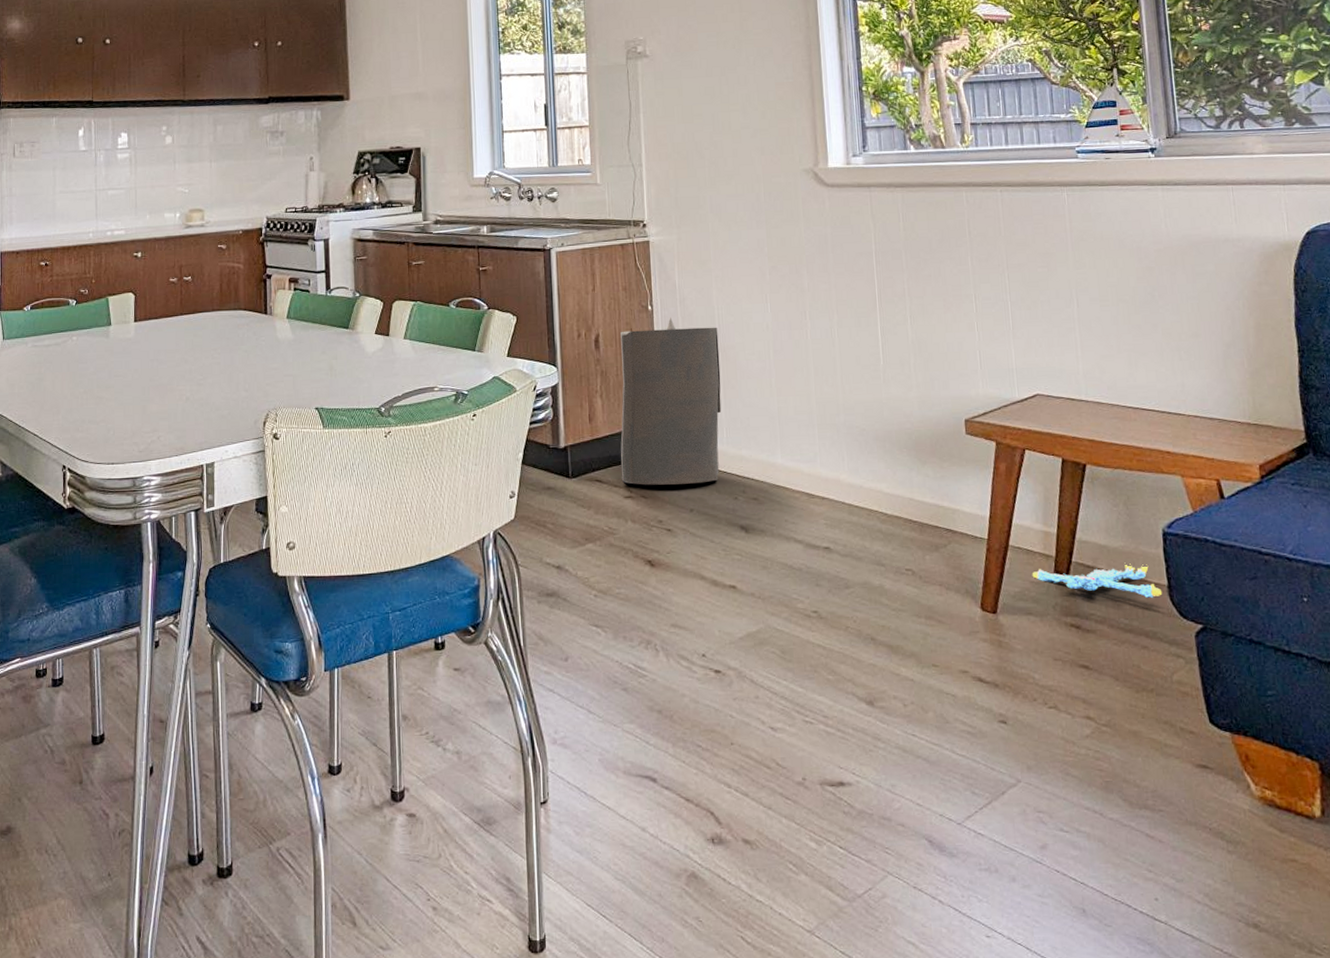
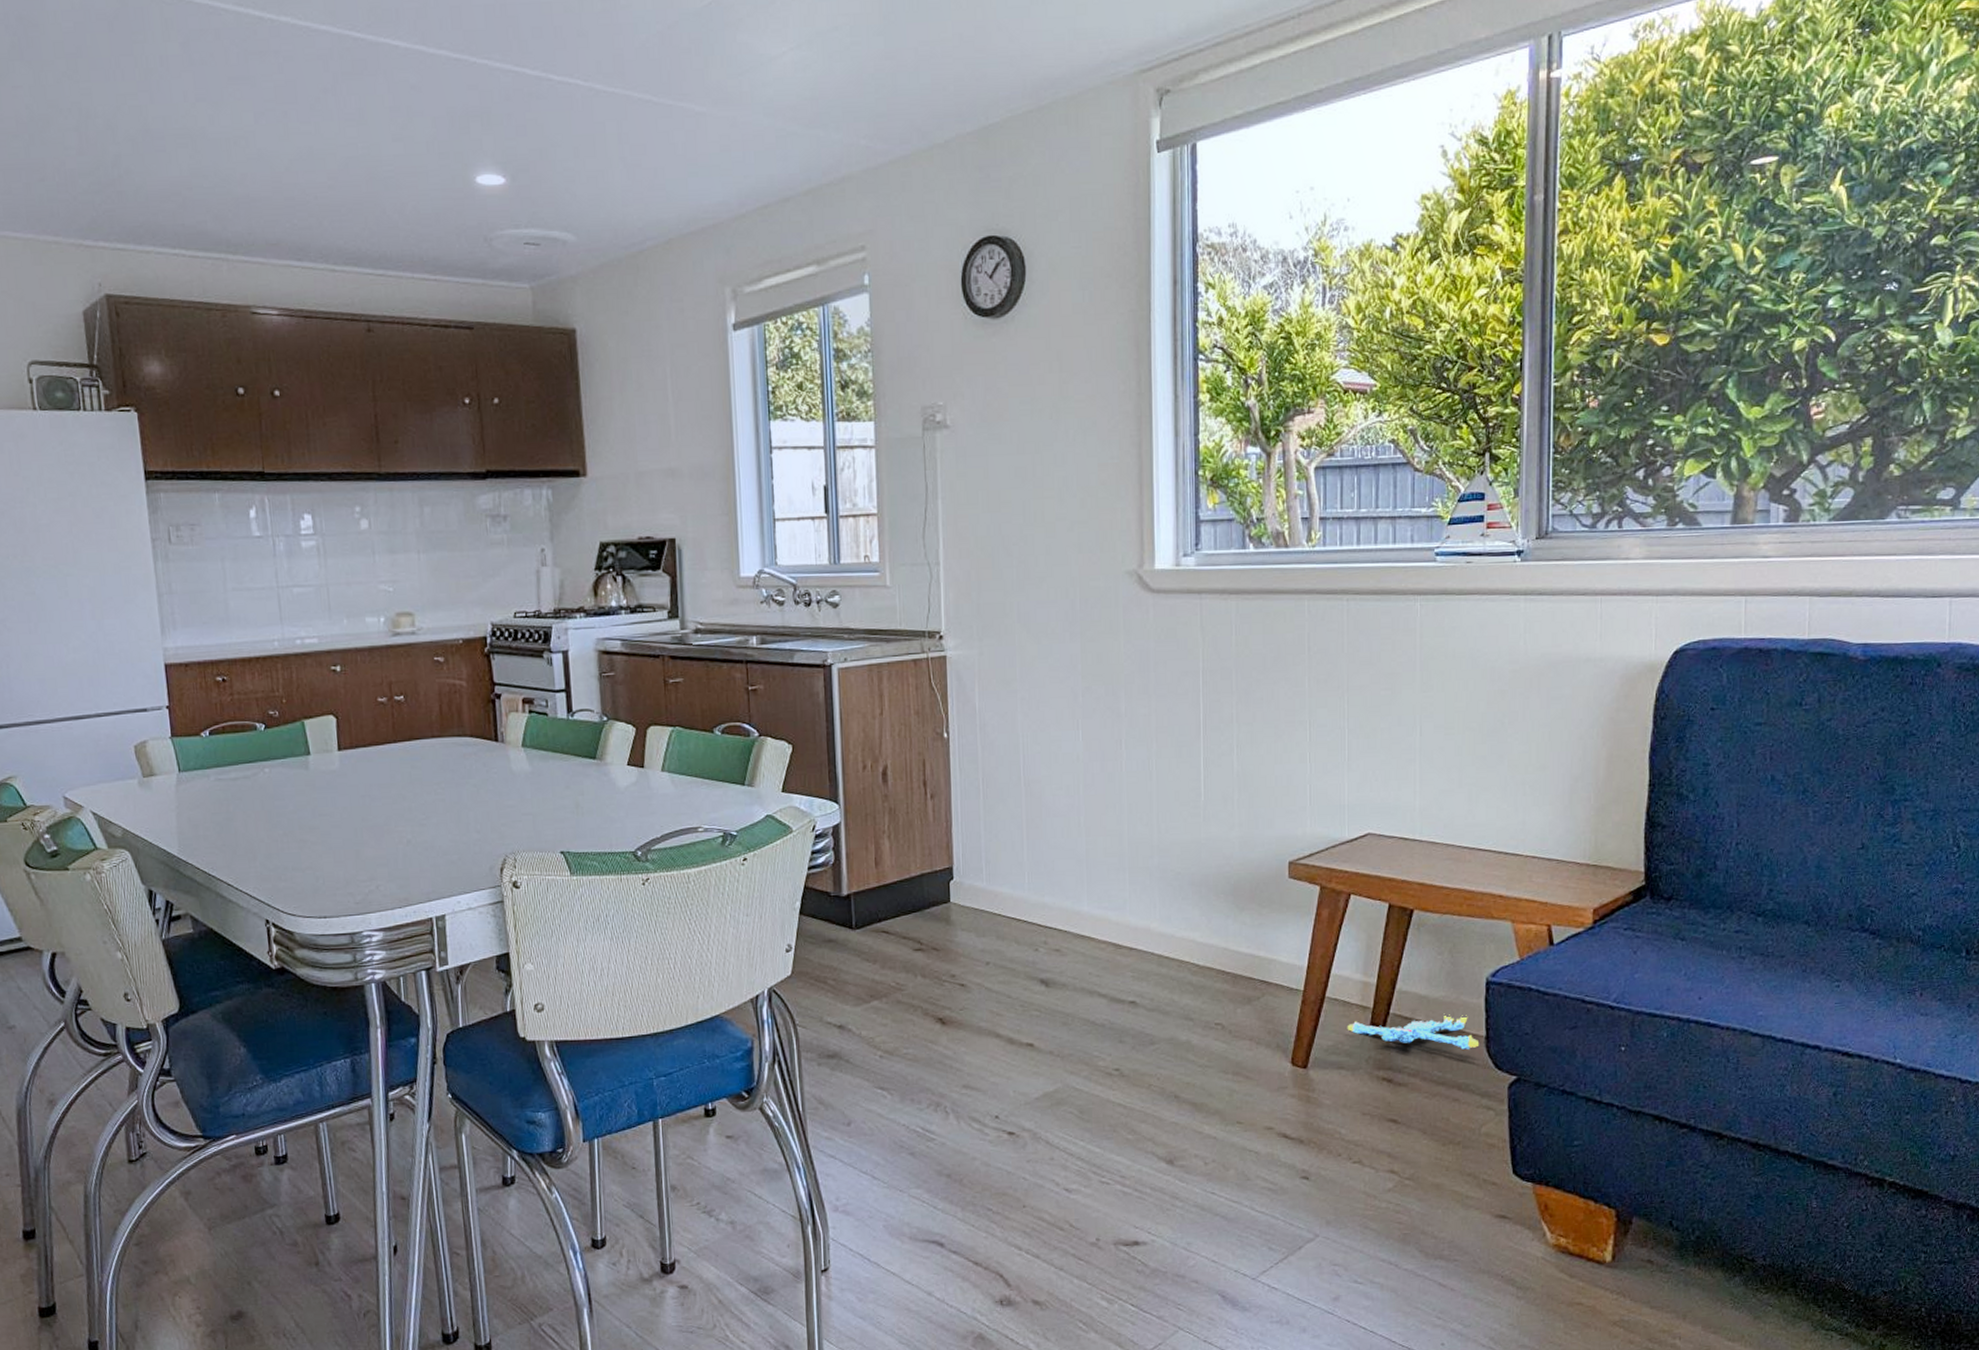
trash can: present [620,317,722,485] -> none [909,746,1024,937]

